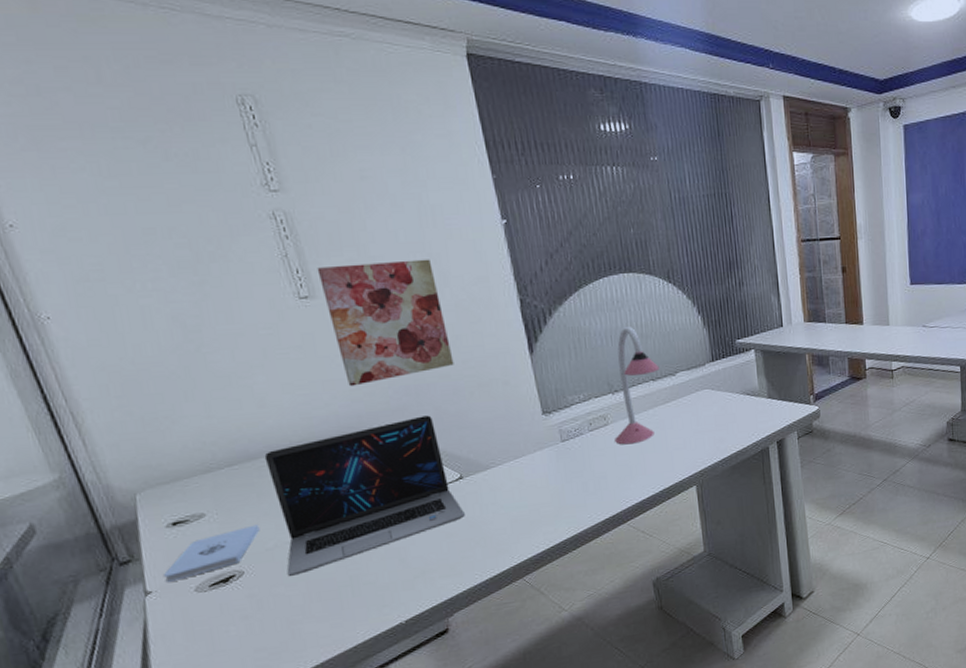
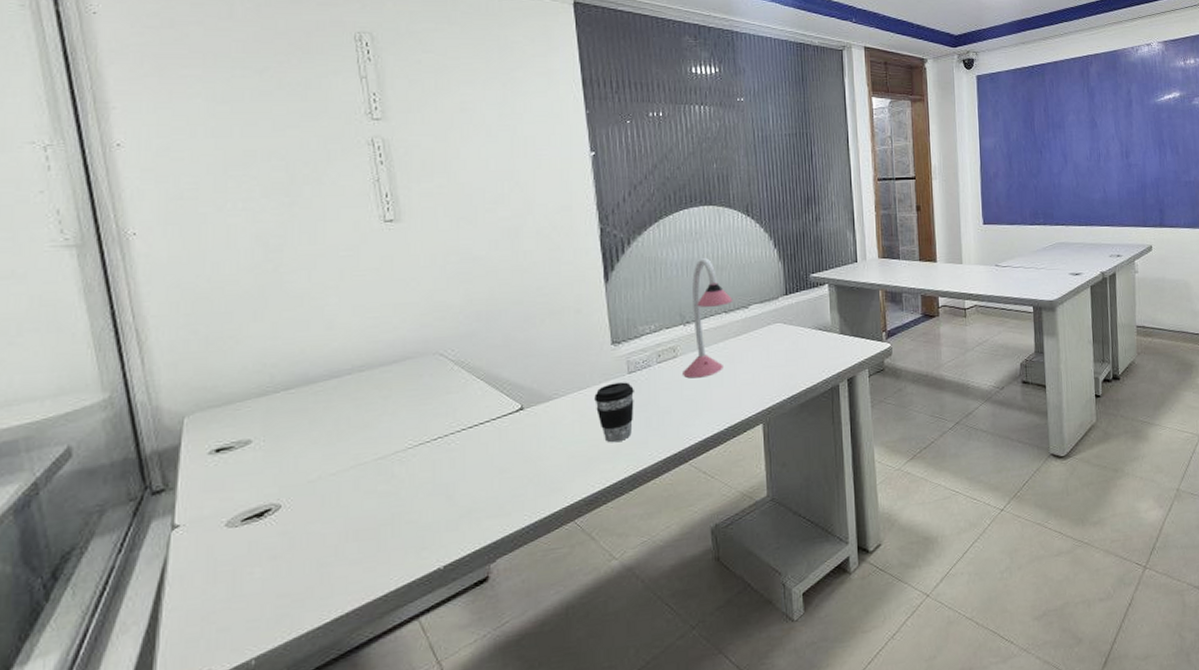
notepad: present [162,524,260,583] -> none [194,453,306,516]
laptop: present [264,415,465,576] -> none [323,342,521,512]
wall art: present [317,259,454,387] -> none [406,187,528,311]
coffee cup: none [530,450,570,507] -> present [594,382,634,443]

